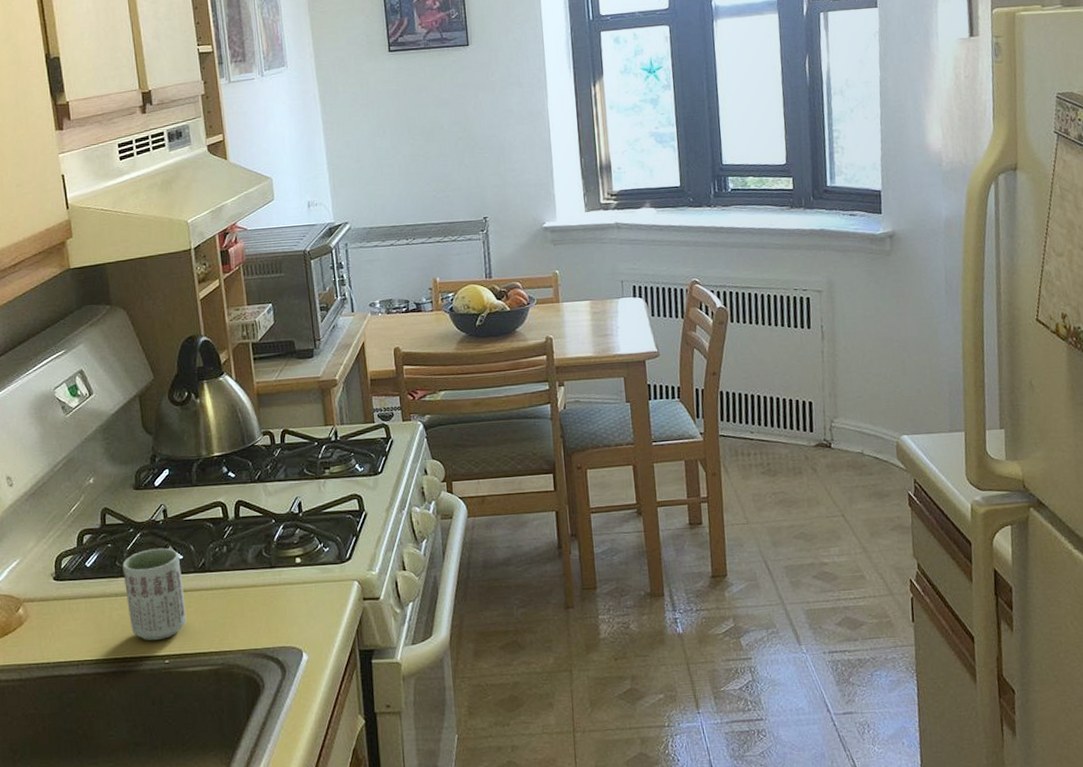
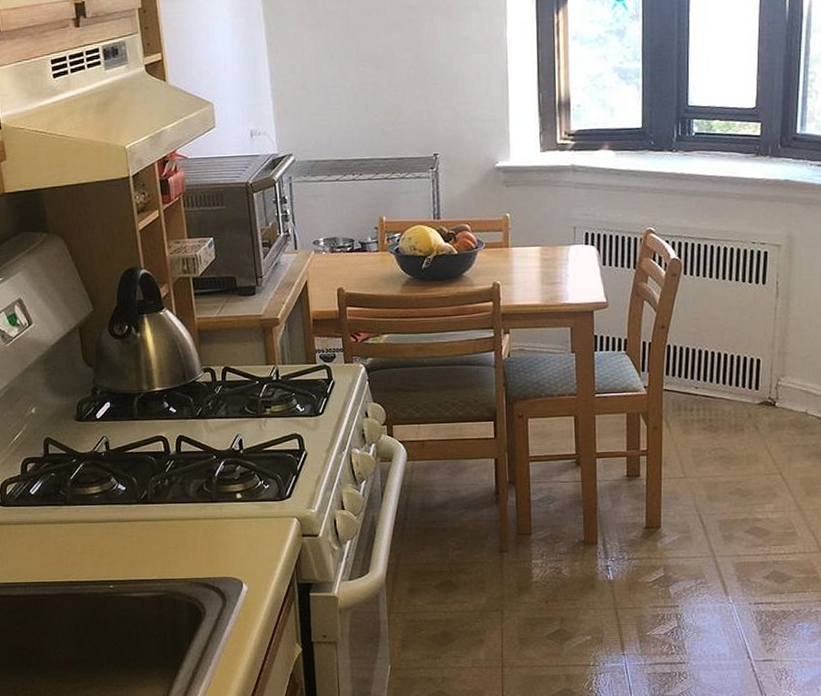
cup: present [122,547,187,641] -> none [66,478,130,567]

